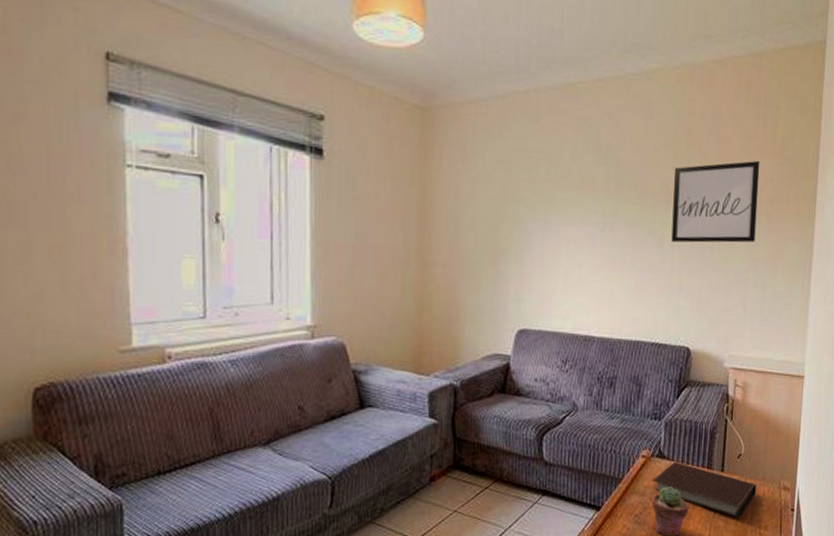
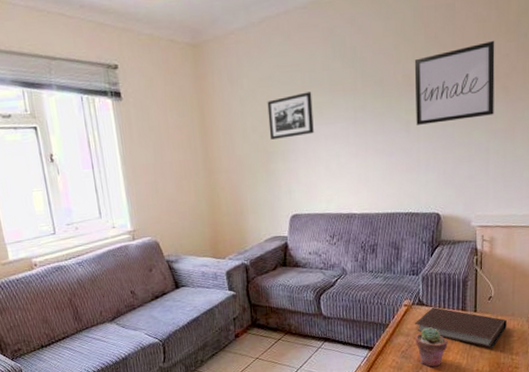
picture frame: none [502,184,557,236] -> present [267,91,314,140]

